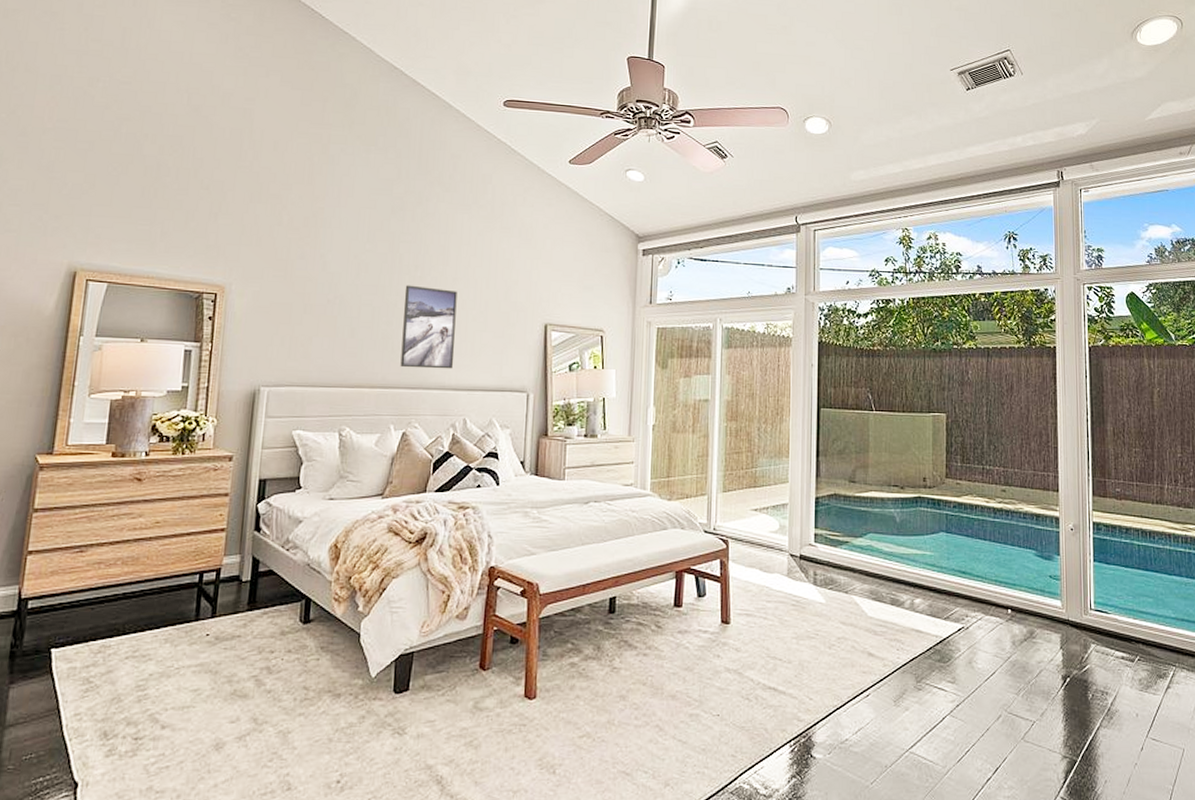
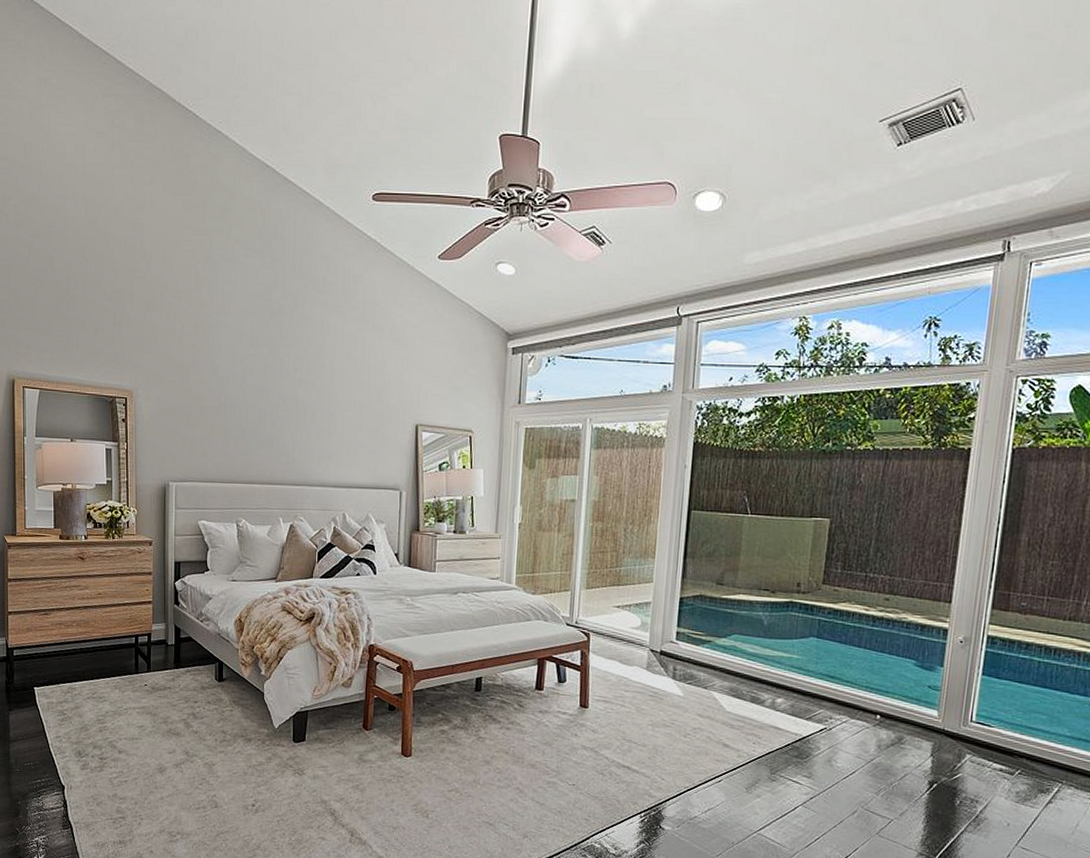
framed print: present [400,285,458,369] -> none [285,387,334,468]

